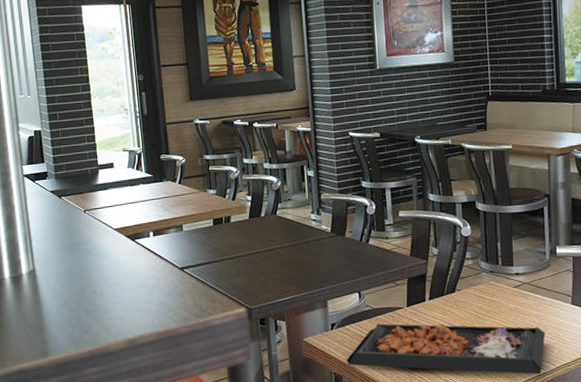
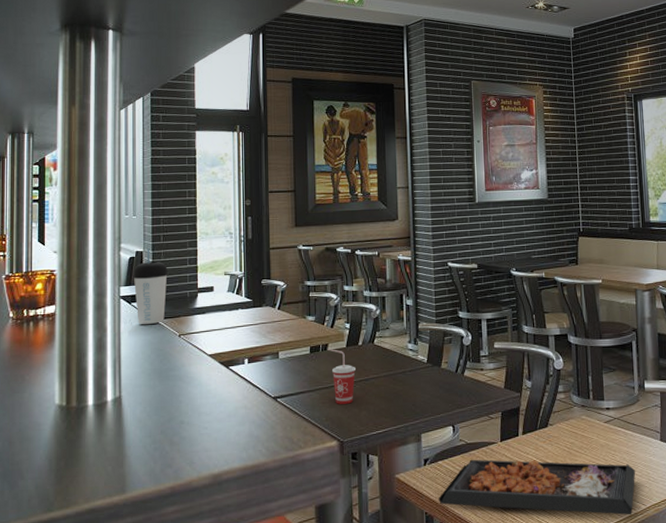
beverage cup: none [33,125,69,201] -> present [133,246,168,324]
beverage cup: none [230,220,261,274] -> present [327,348,357,404]

